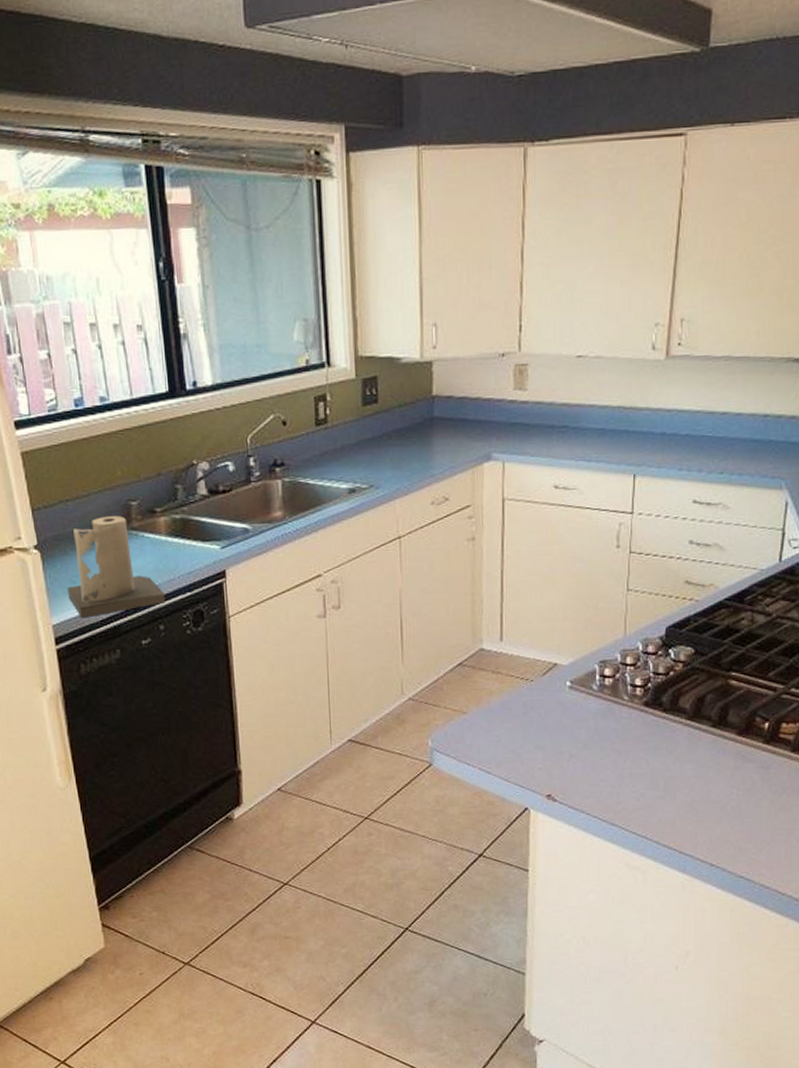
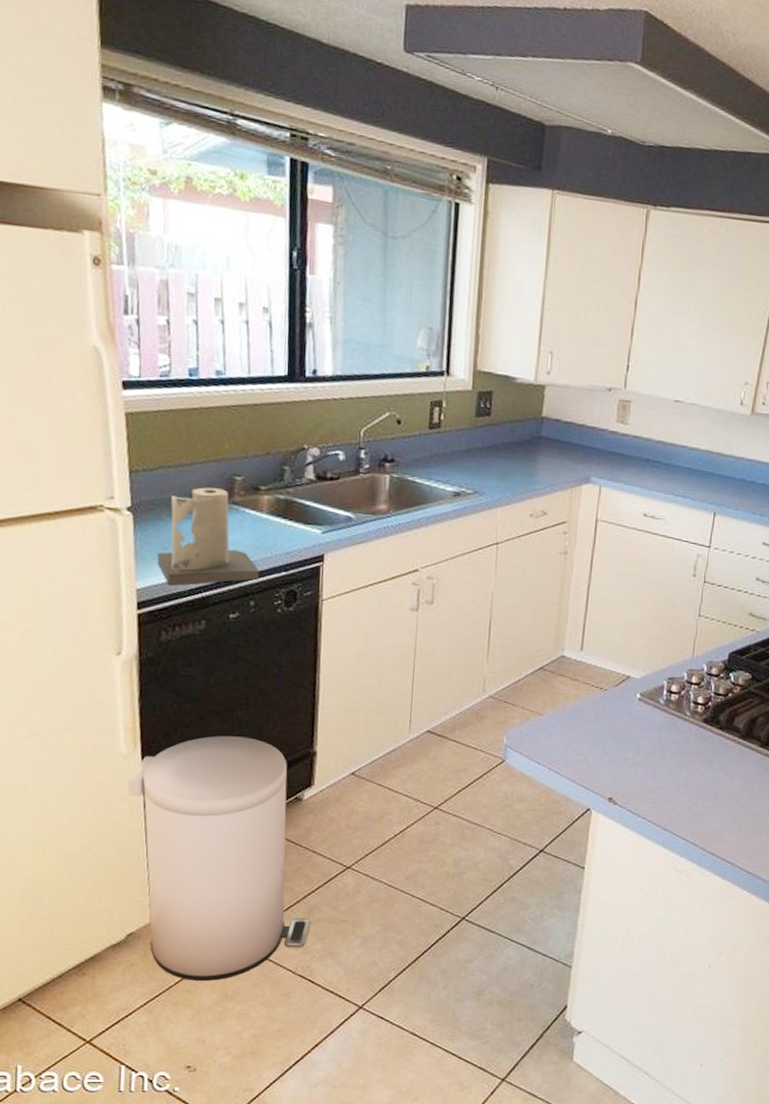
pedal bin: none [68,761,256,1001] -> present [127,735,311,981]

